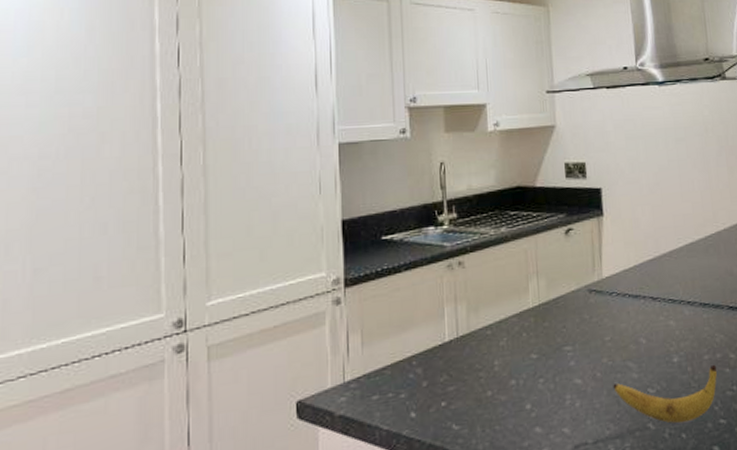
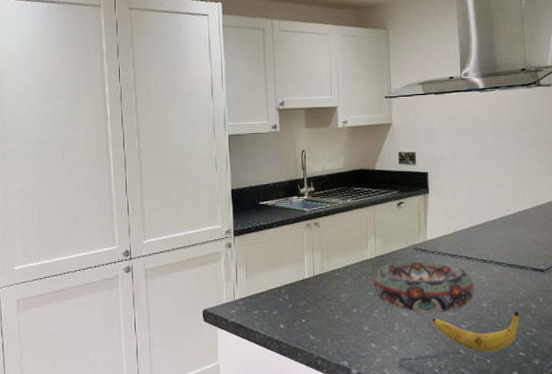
decorative bowl: none [537,305,663,377] -> present [373,260,475,312]

